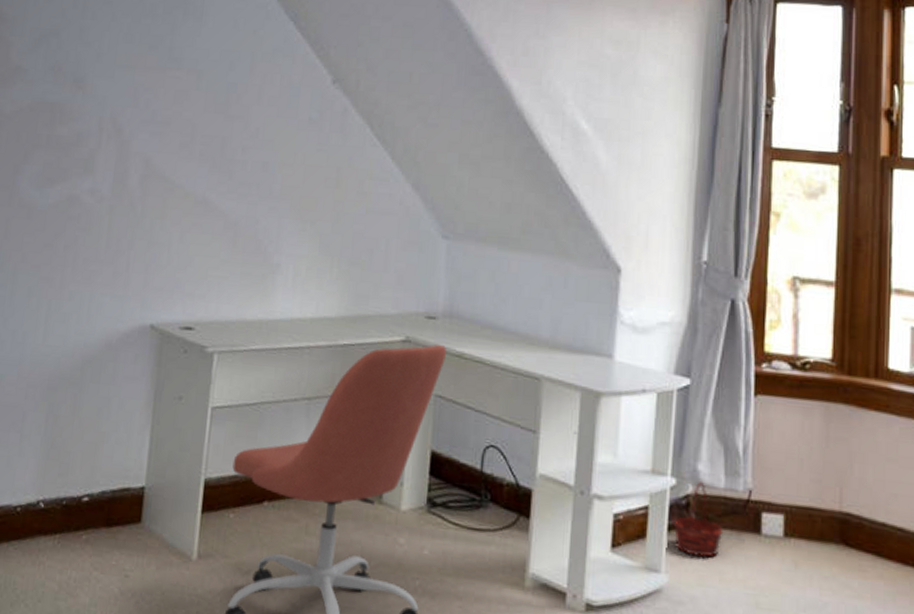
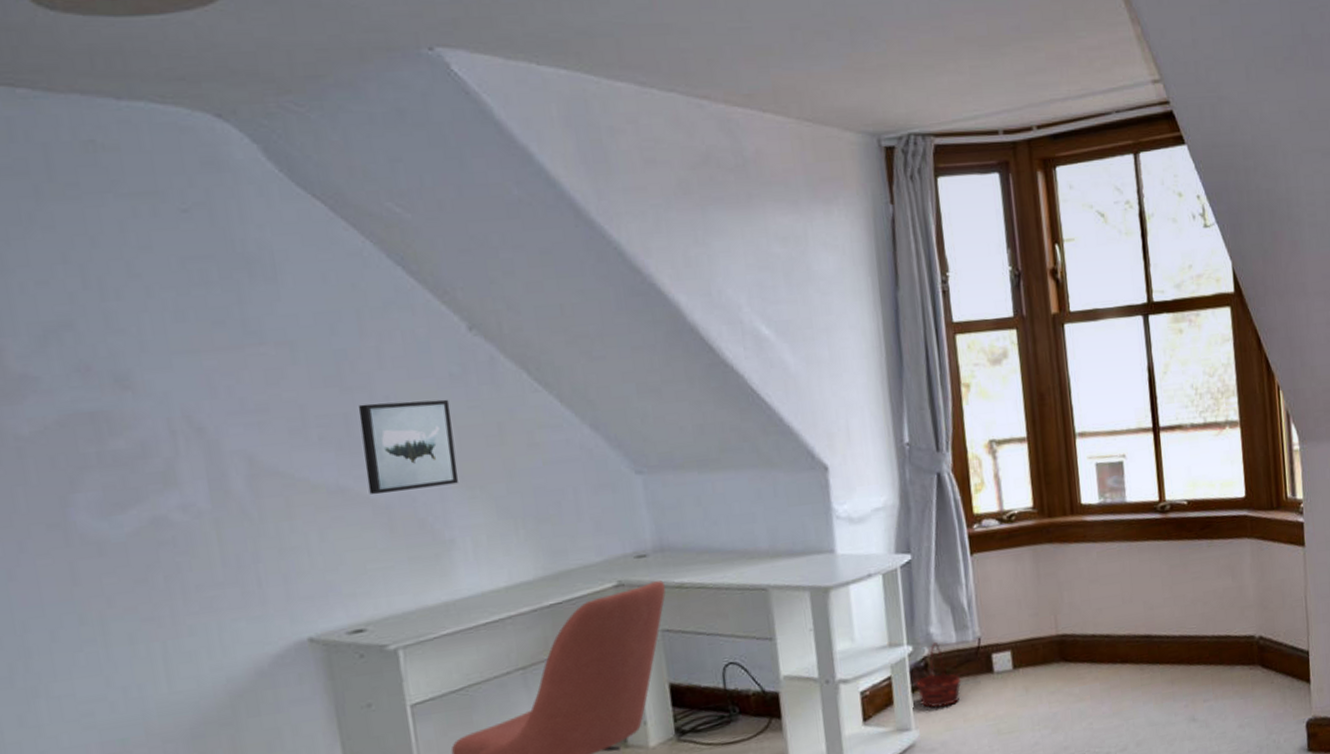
wall art: none [225,132,304,215] -> present [358,399,459,495]

